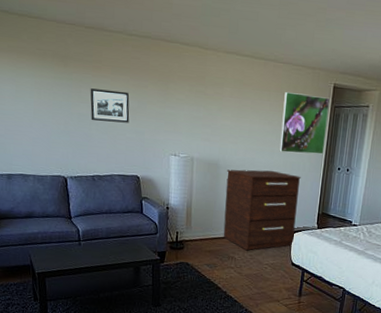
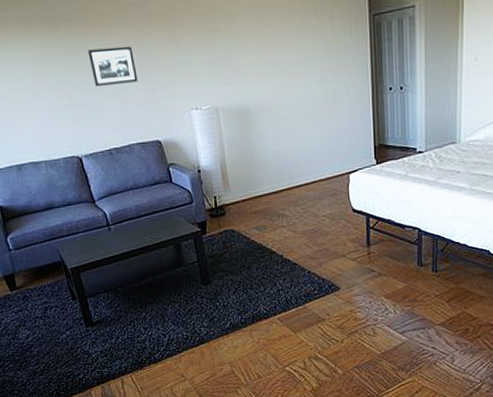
dresser: present [223,169,301,251] -> none [258,105,350,204]
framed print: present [279,92,330,155] -> none [311,5,369,82]

